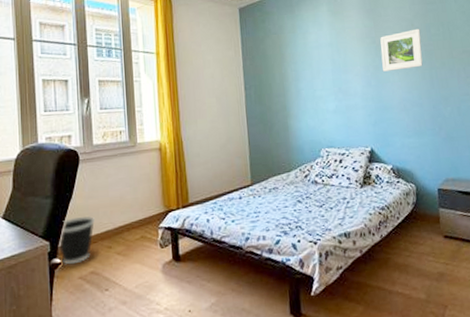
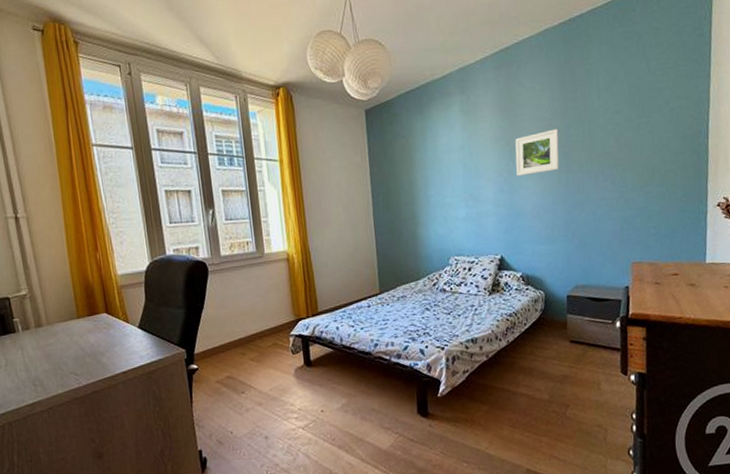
wastebasket: present [58,216,95,265] -> none [193,325,227,371]

